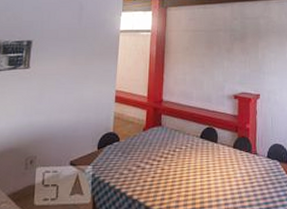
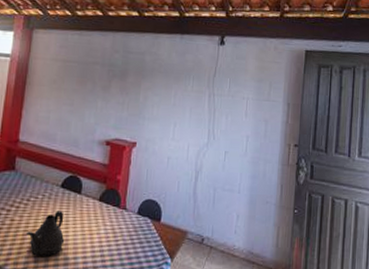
teapot: none [175,159,208,201] -> present [26,211,65,258]

